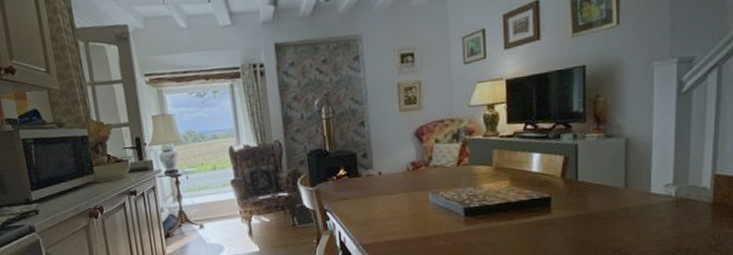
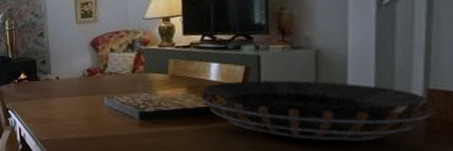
decorative bowl: none [523,169,720,229] -> present [200,80,435,141]

